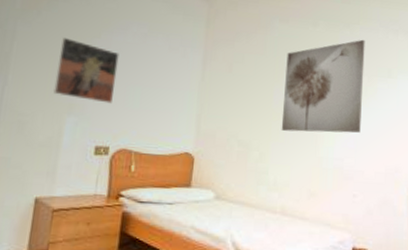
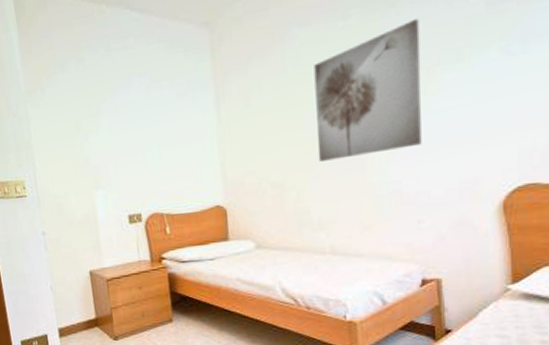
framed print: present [53,37,119,104] -> none [71,110,133,172]

